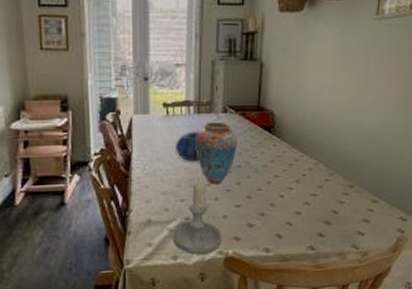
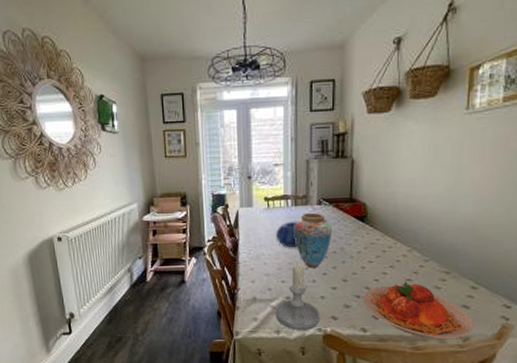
plate: none [268,196,373,255] -> present [364,281,474,339]

